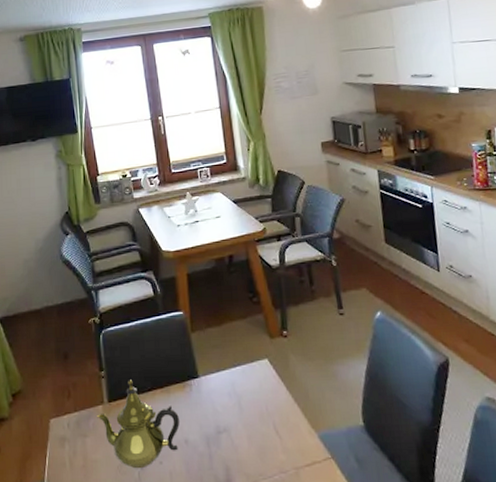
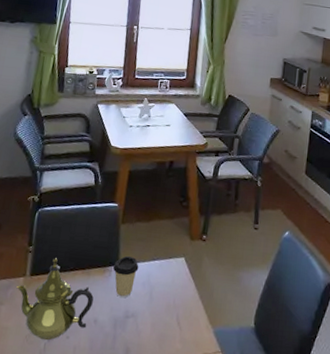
coffee cup: none [192,365,220,413] -> present [112,255,139,298]

